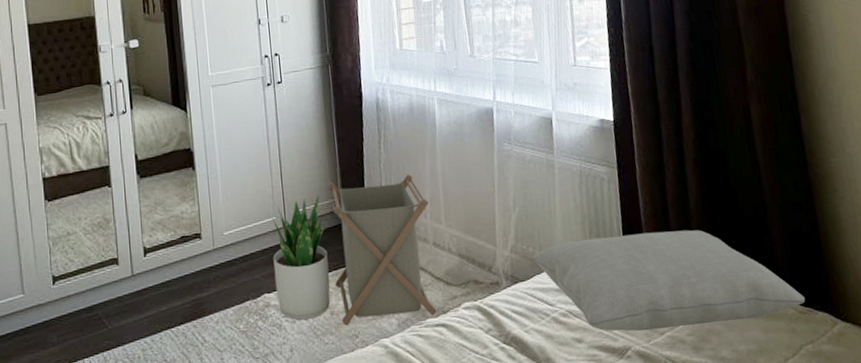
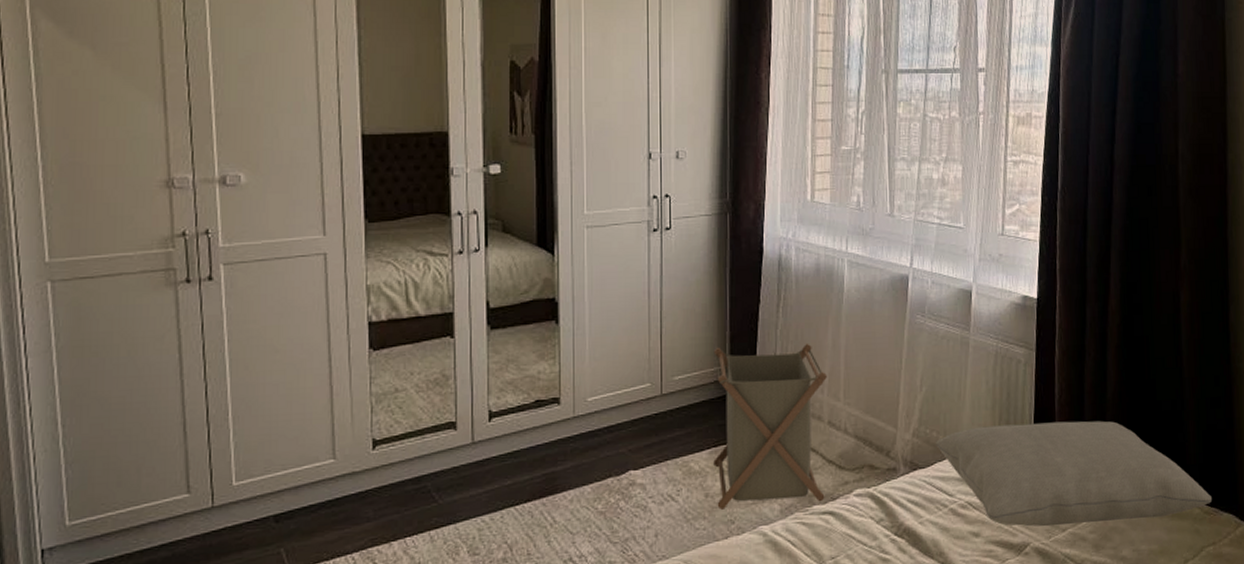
planter: present [272,196,330,320] -> none [643,362,710,502]

